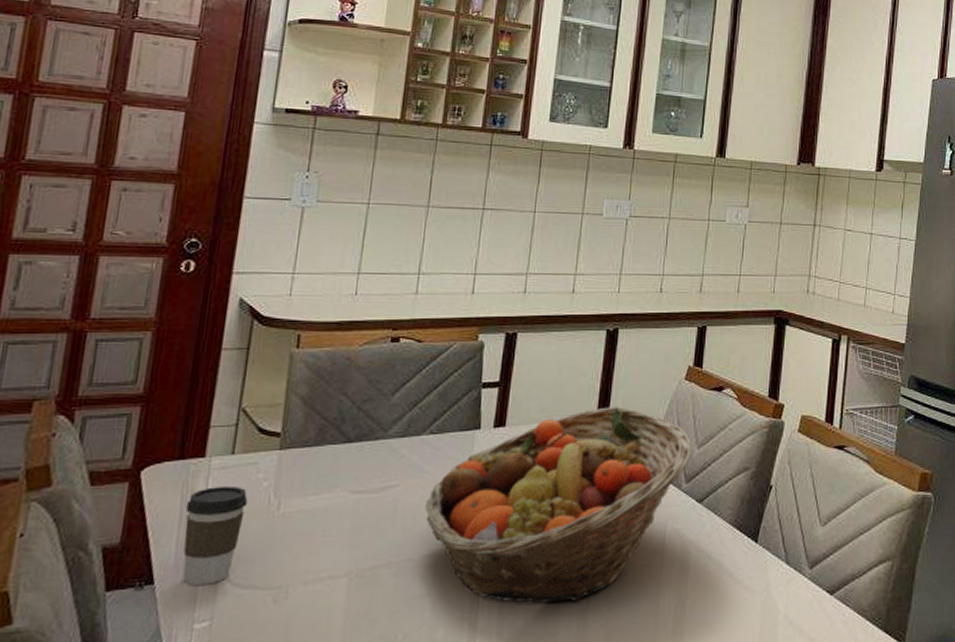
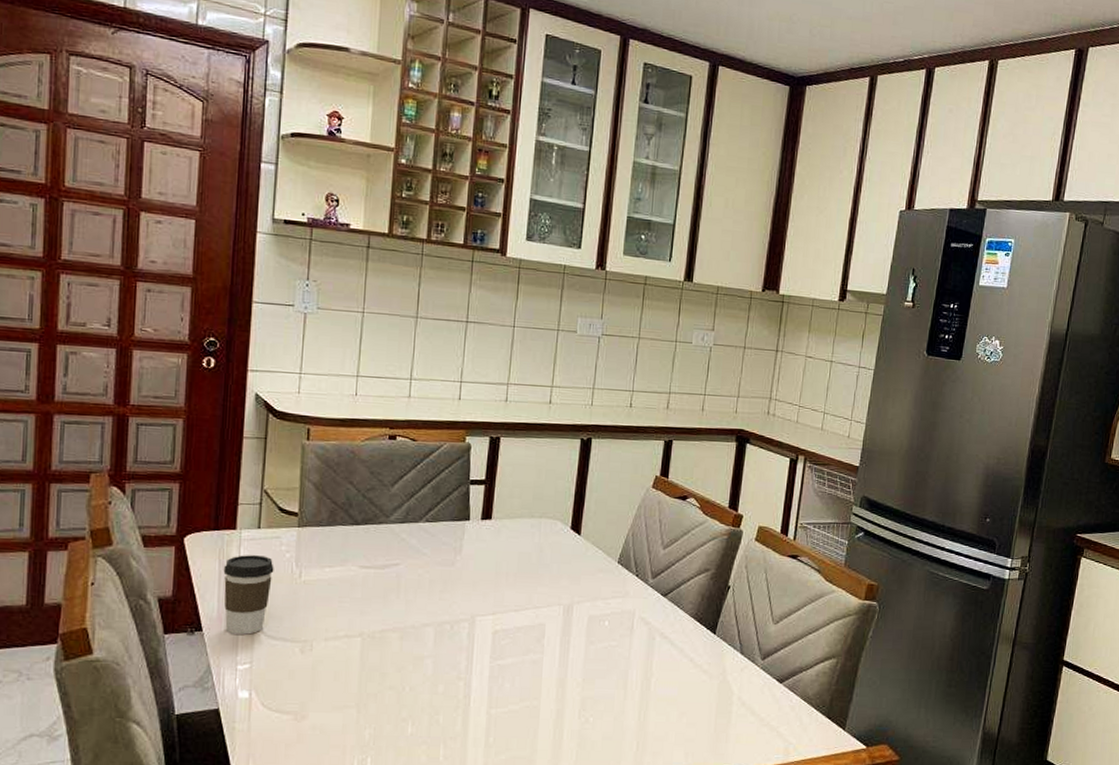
fruit basket: present [425,407,692,603] -> none [424,508,658,673]

